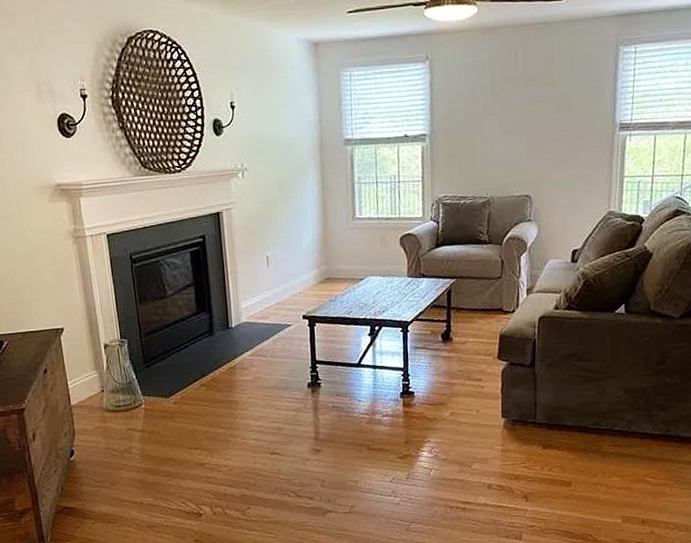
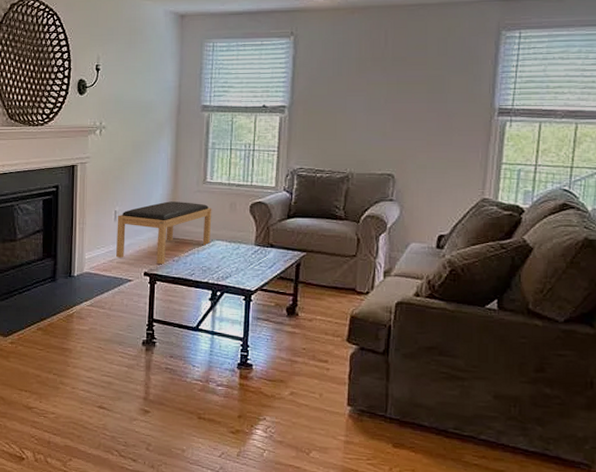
bench: none [269,240,365,306] -> present [116,201,212,265]

